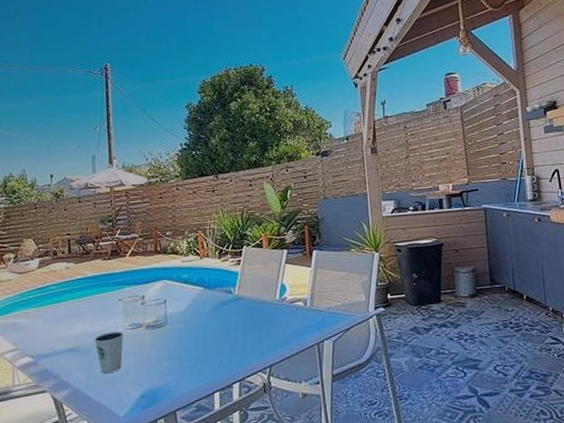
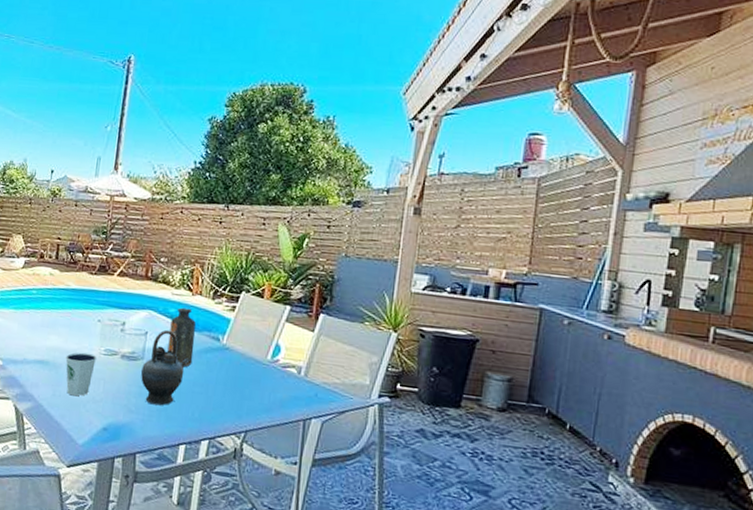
teapot: none [166,293,209,364] -> present [140,329,190,406]
bottle: none [185,270,212,322] -> present [167,307,196,367]

